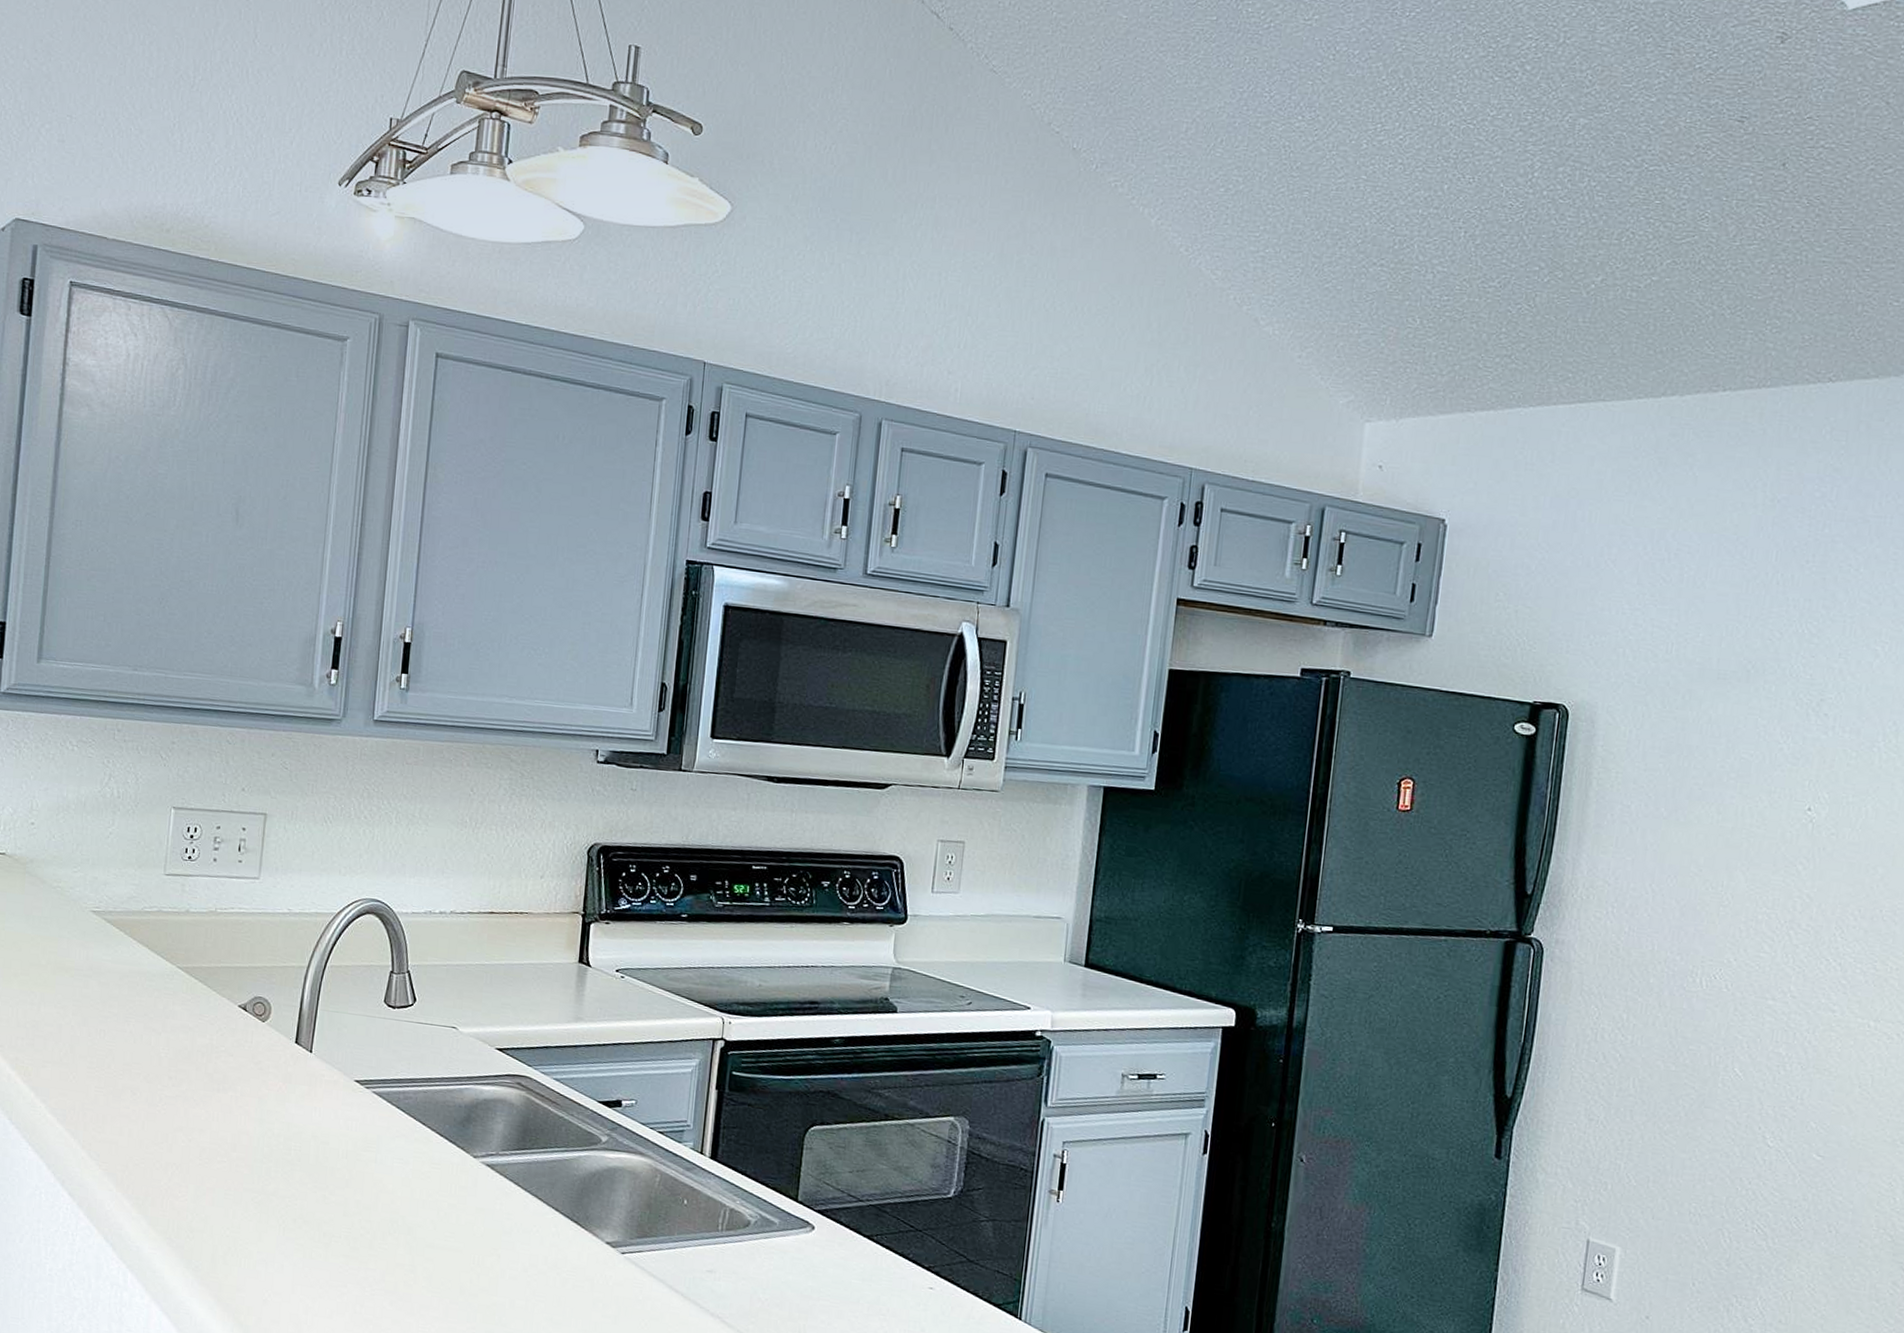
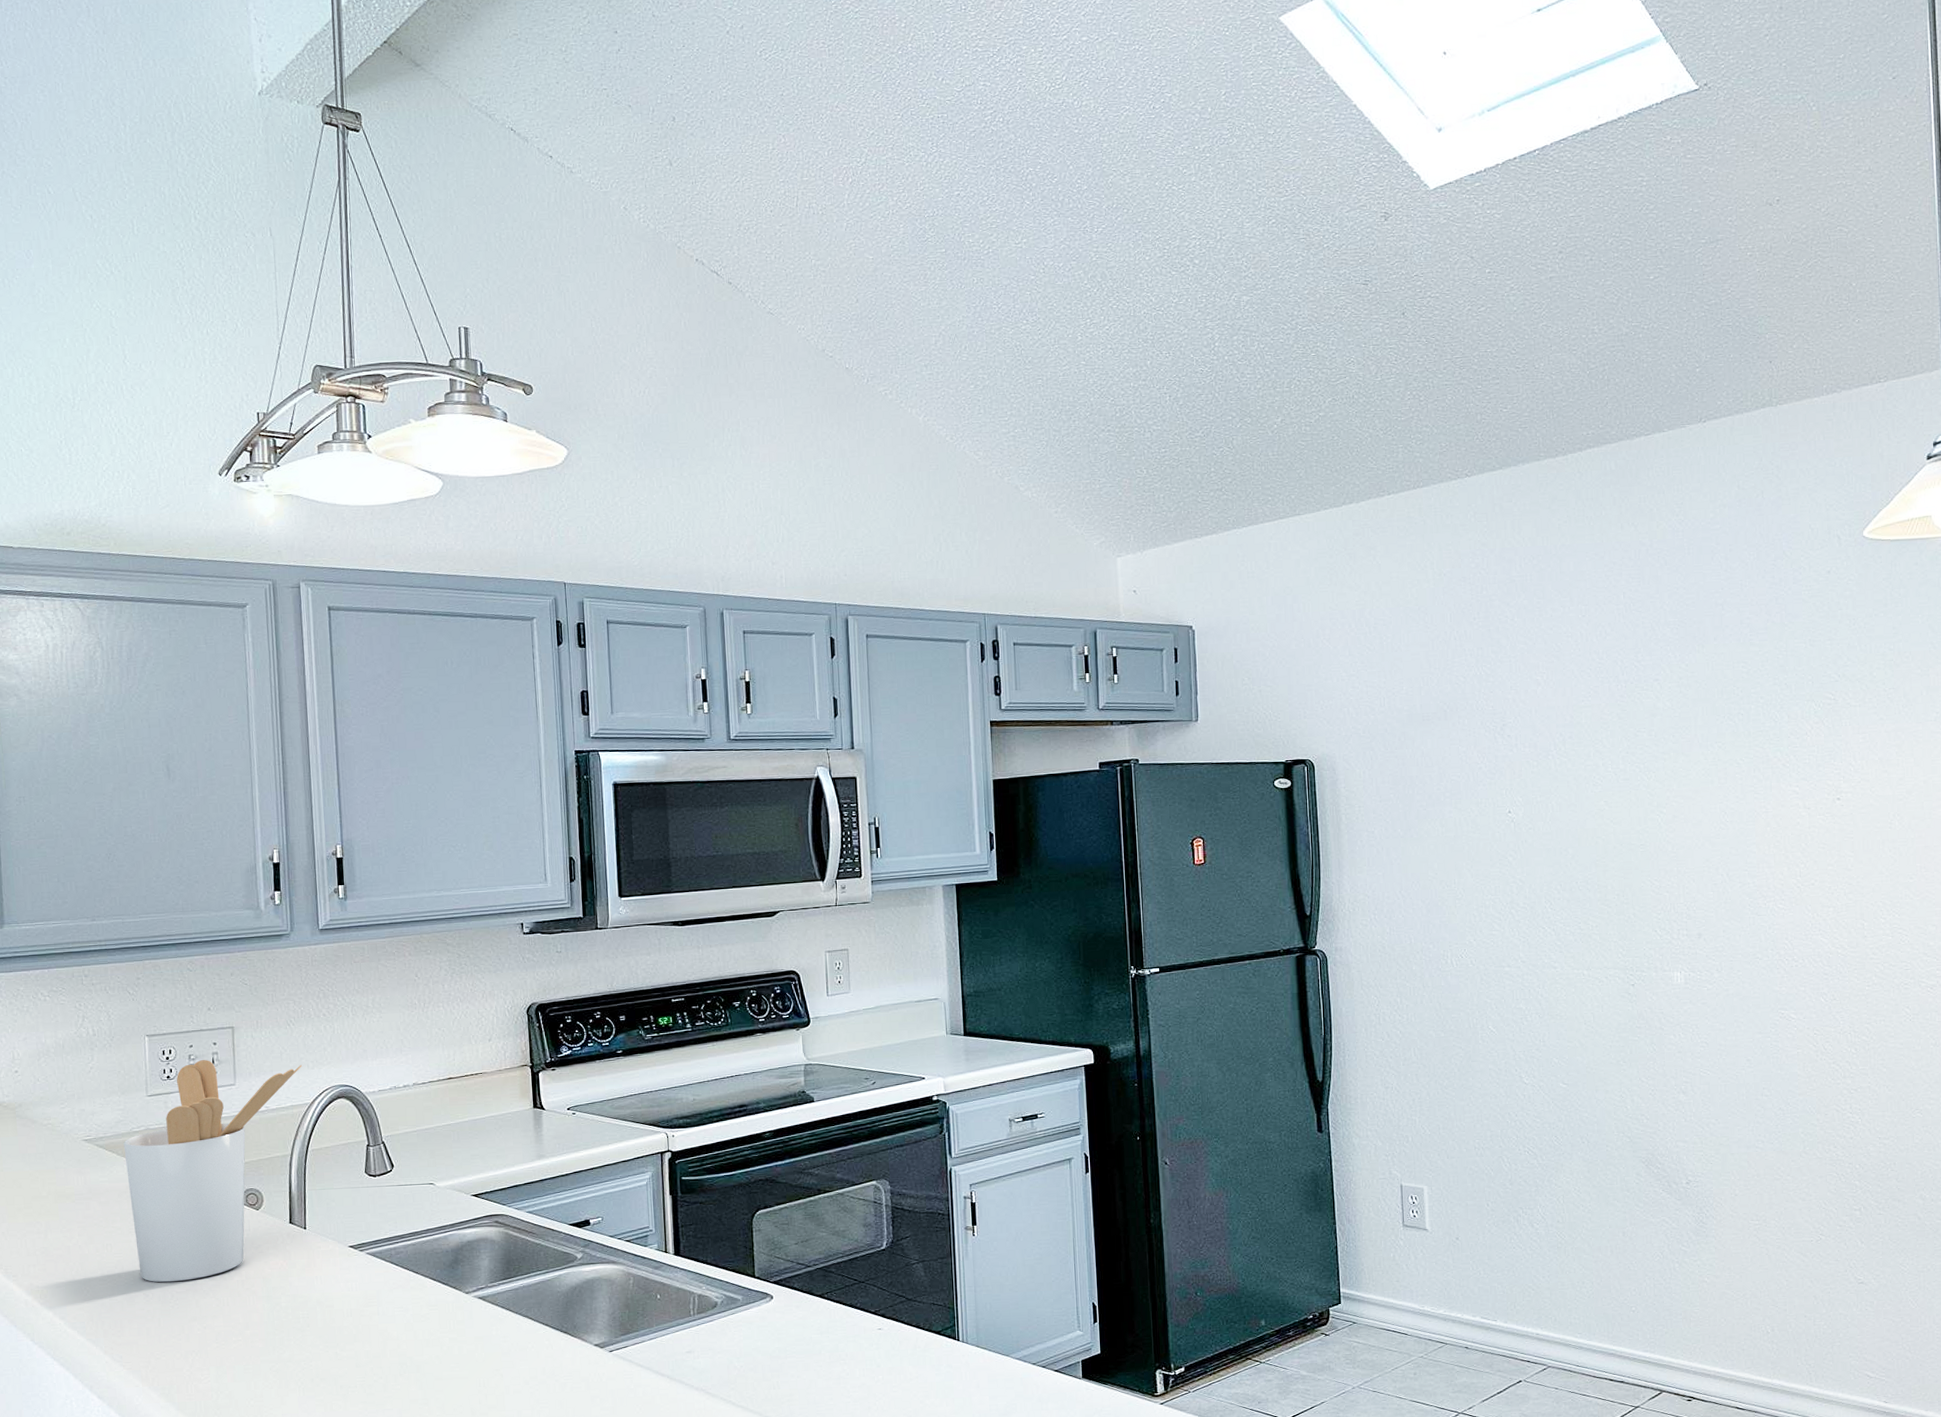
utensil holder: none [130,845,333,1086] -> present [123,1060,302,1283]

